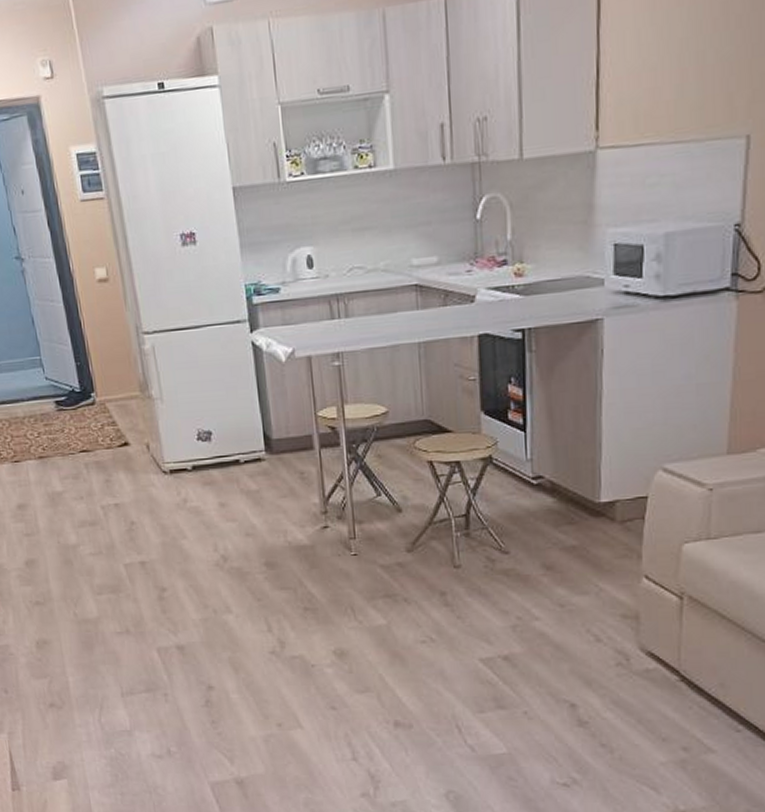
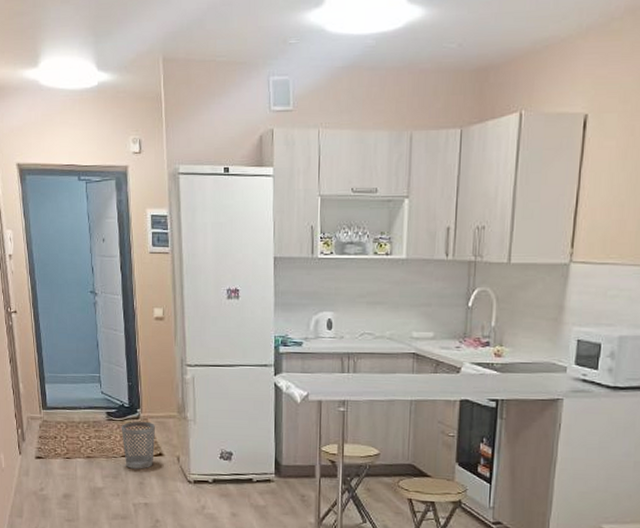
wastebasket: none [74,406,119,465] -> present [121,421,155,469]

